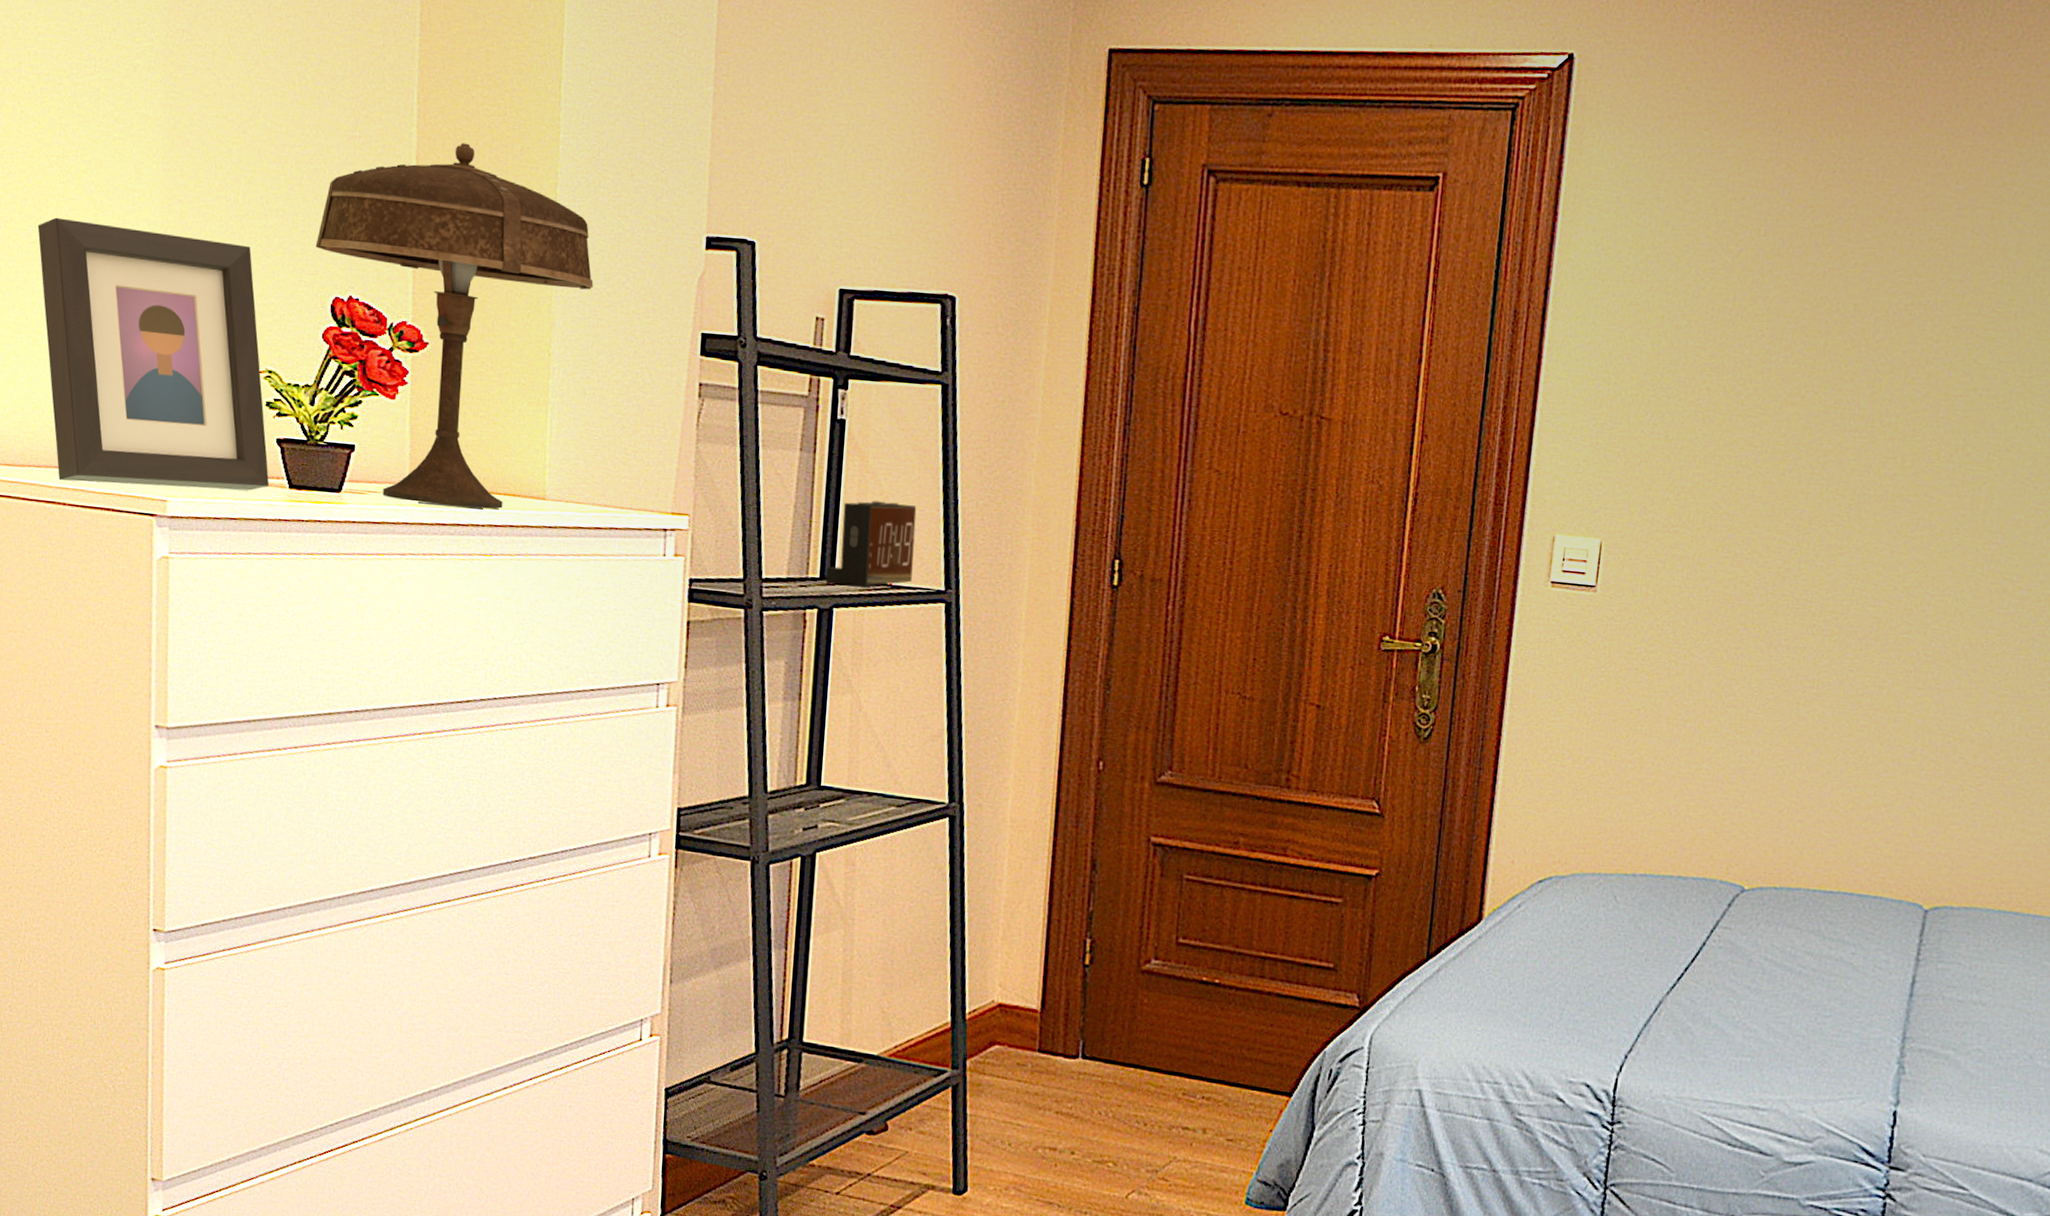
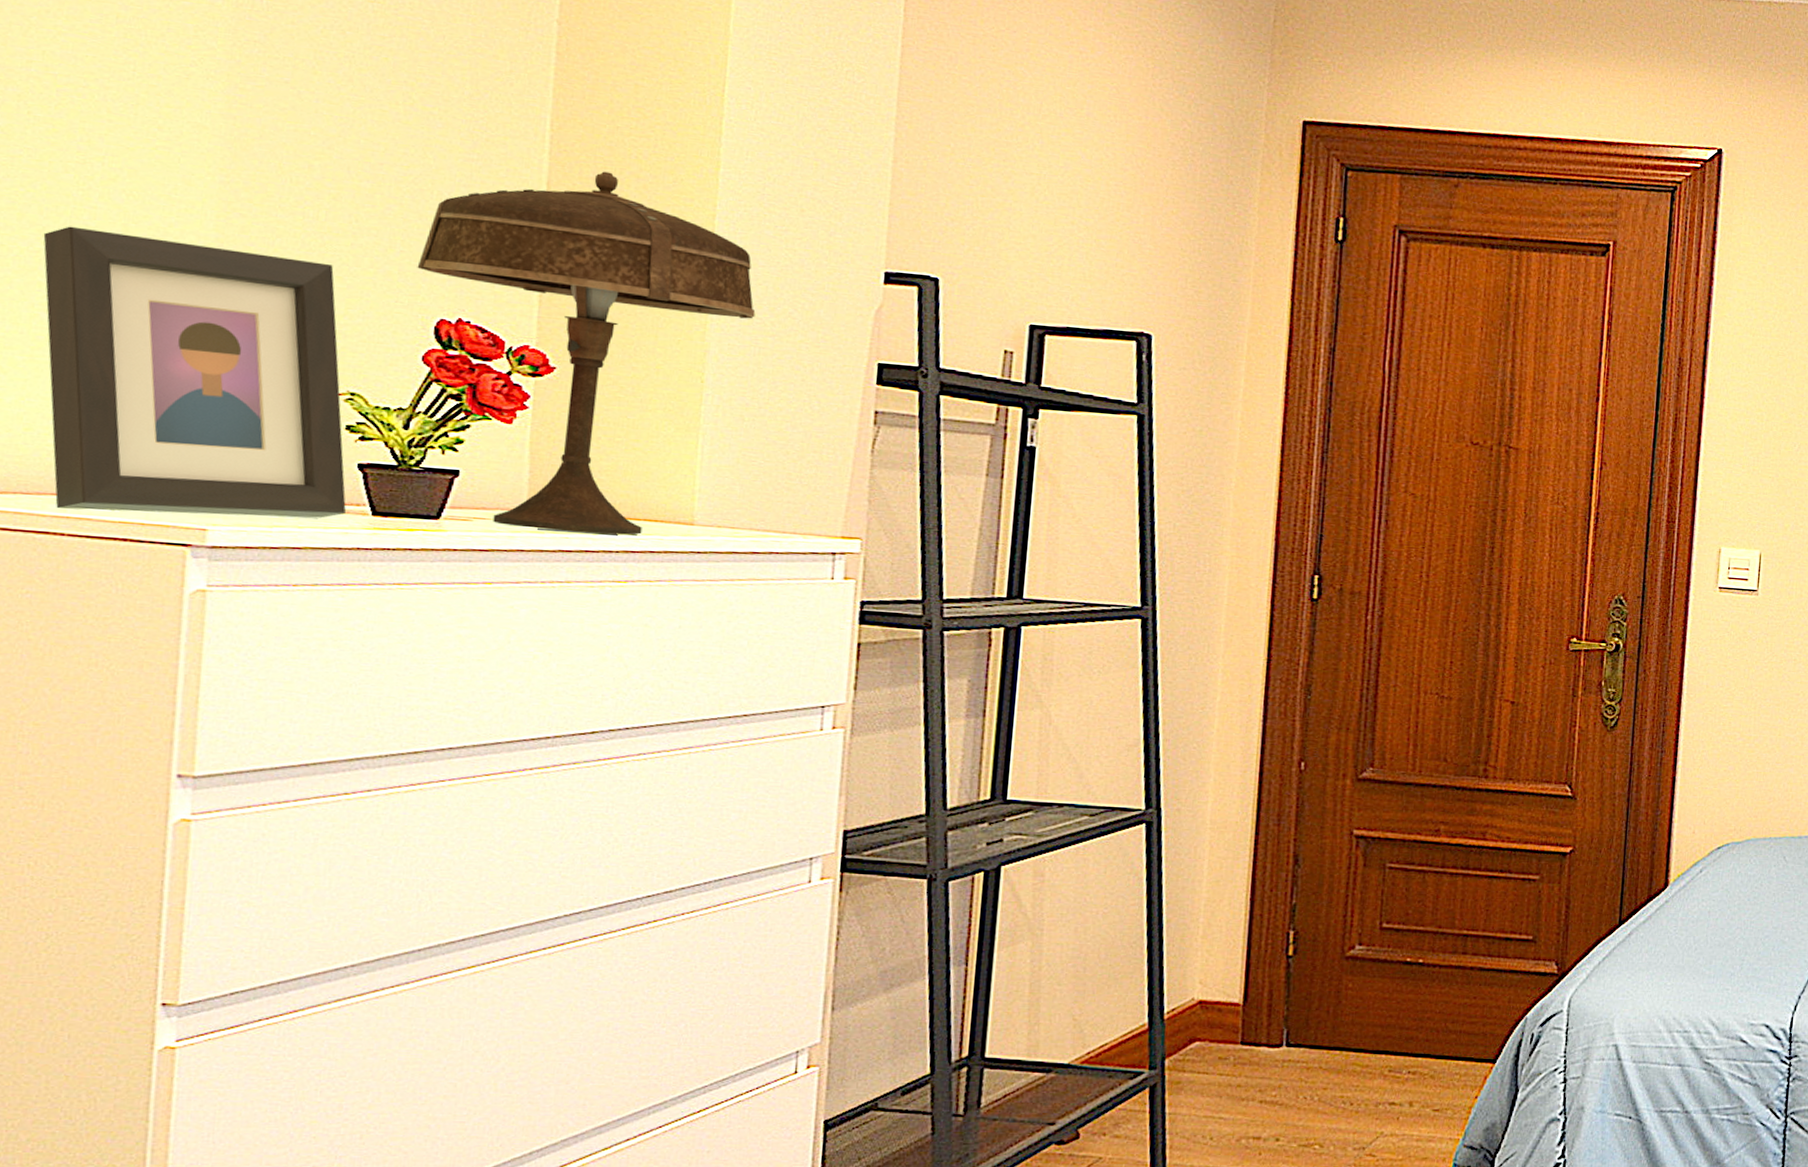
alarm clock: present [825,500,917,588] -> none [1013,523,1112,606]

